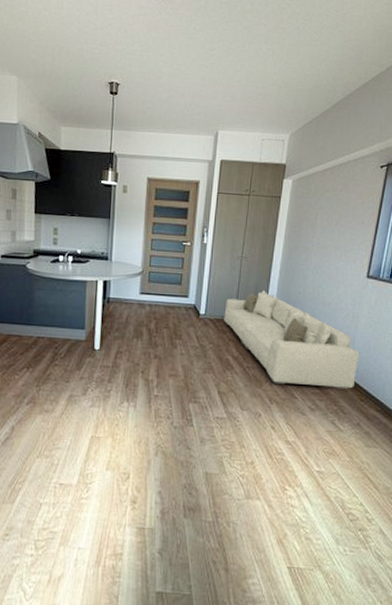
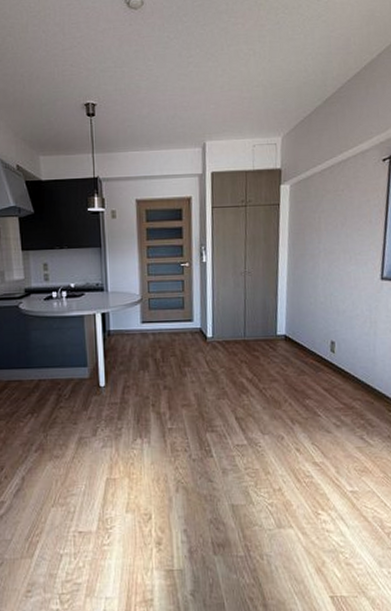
sofa: present [224,290,360,390] -> none [232,305,383,403]

